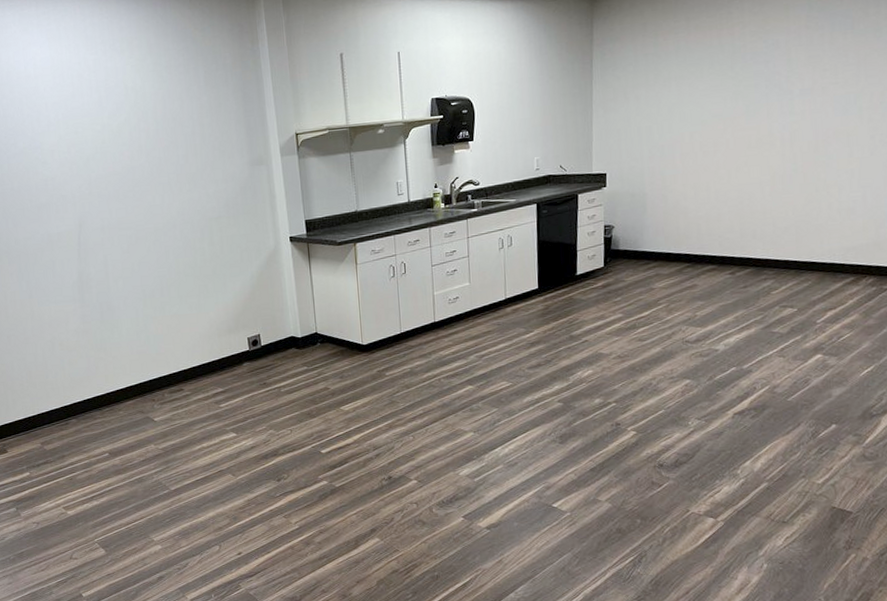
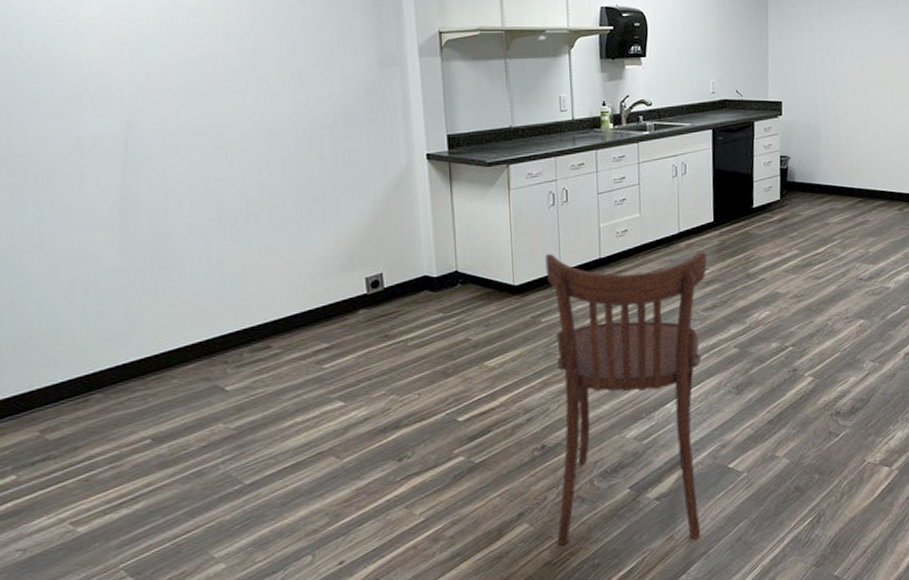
dining chair: none [388,315,532,565] -> present [545,250,707,546]

